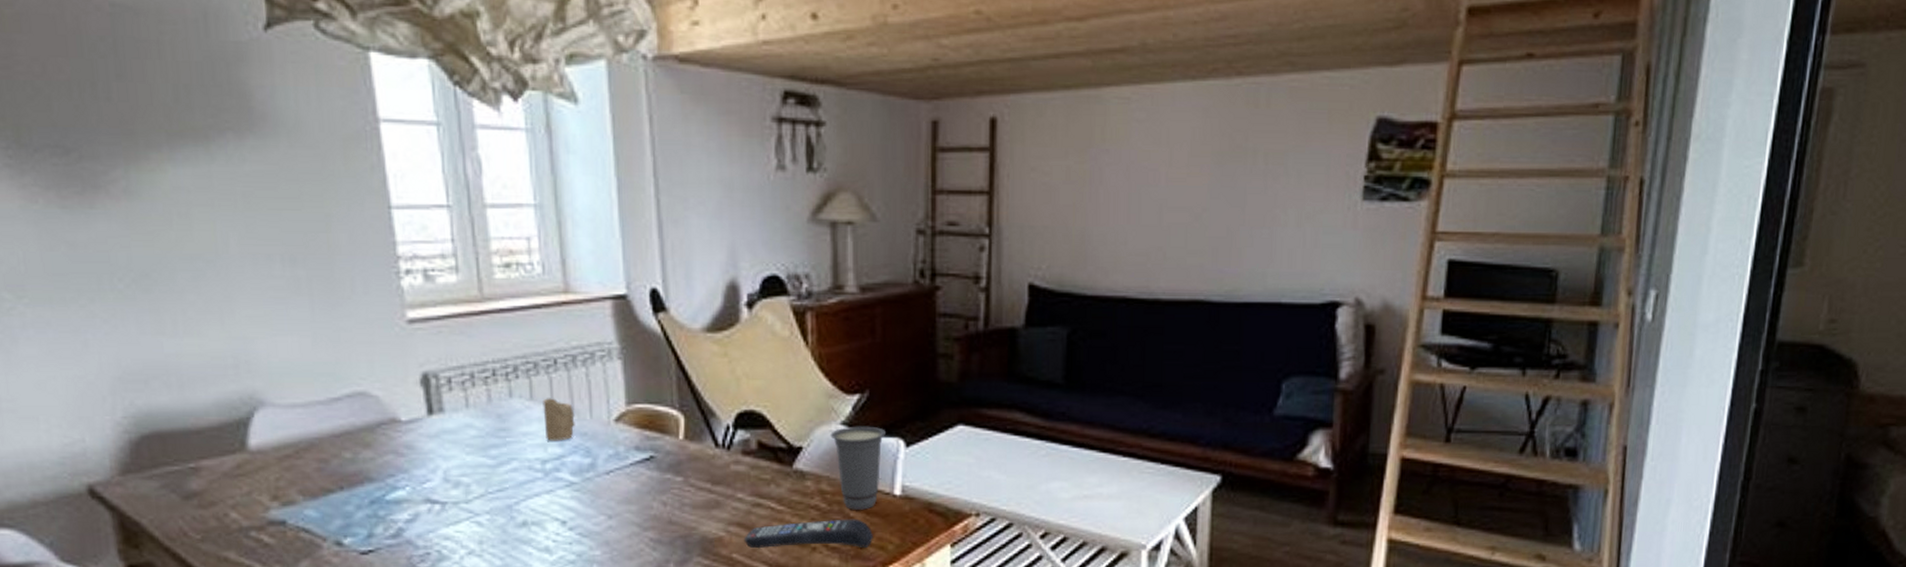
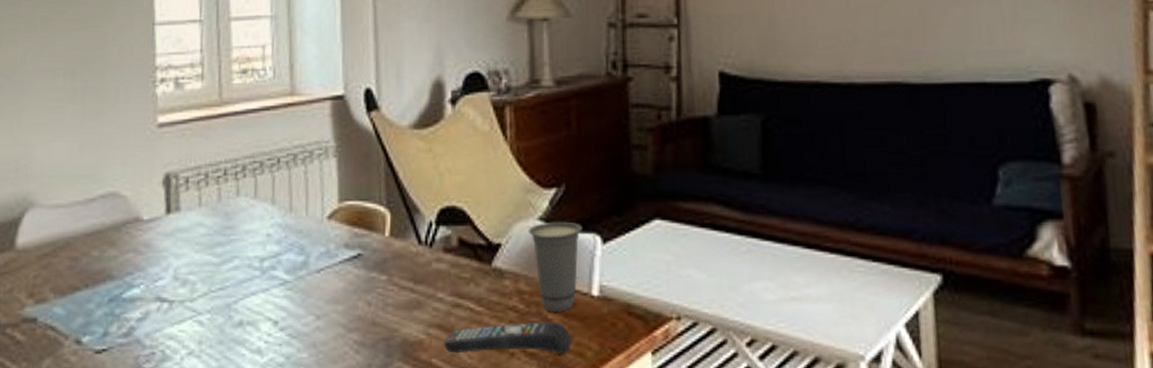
candle: present [543,398,575,441] -> none [265,196,292,239]

